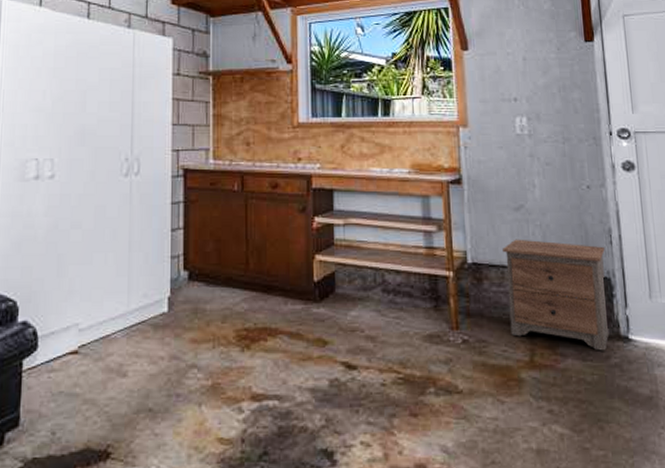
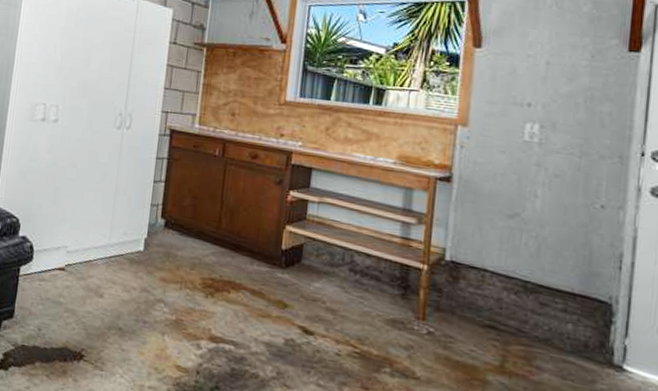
nightstand: present [503,239,610,351] -> none [482,245,611,375]

